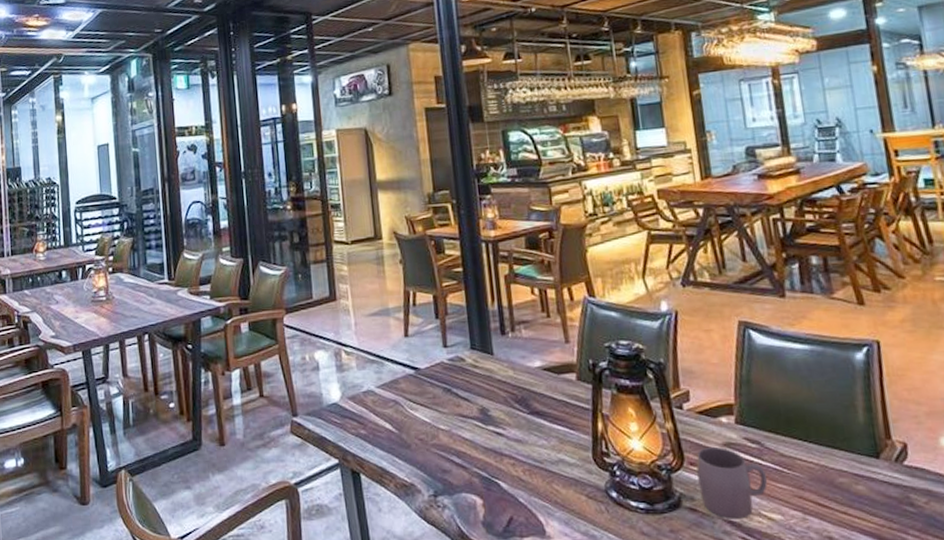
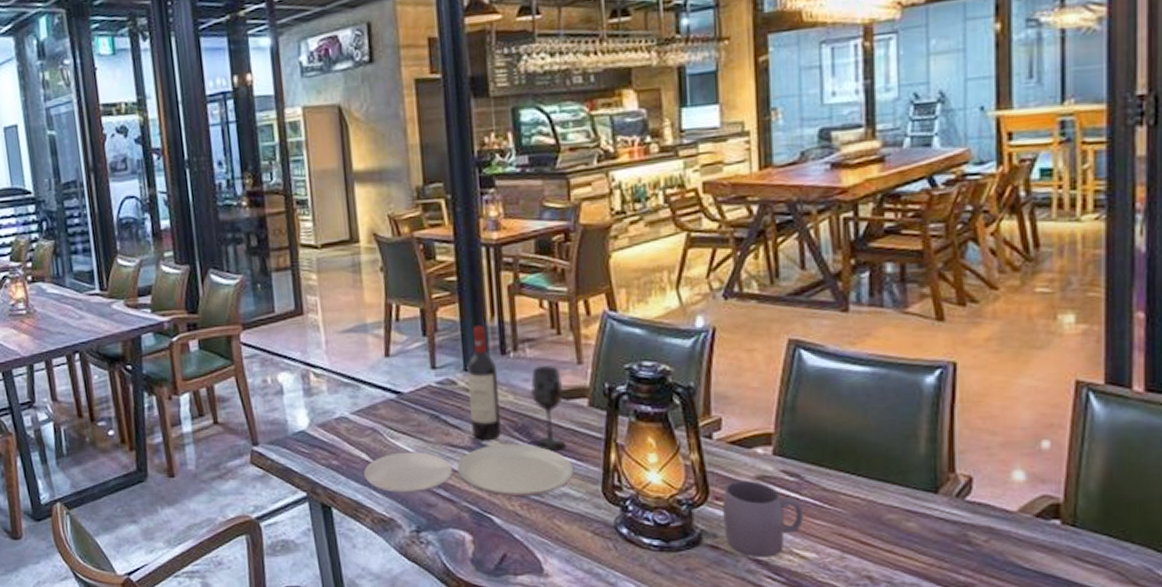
plate: none [388,421,464,460] -> present [364,451,453,493]
plate: none [467,414,568,463] -> present [456,443,574,497]
wine bottle: none [473,309,504,412] -> present [467,325,501,441]
wine glass: none [527,344,560,421] -> present [531,365,566,451]

